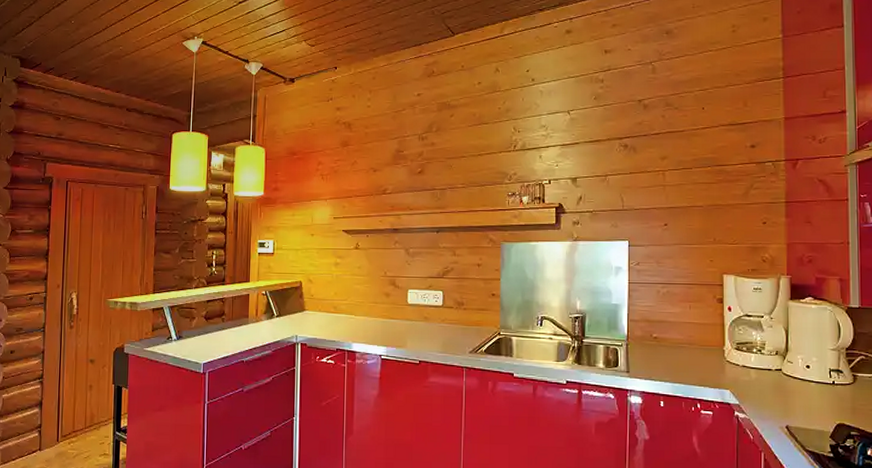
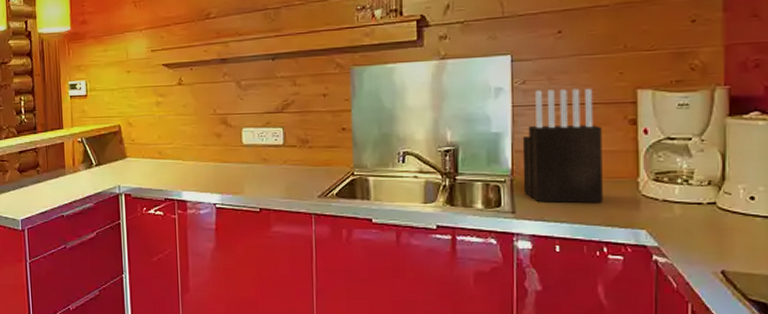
knife block: none [636,271,697,366] -> present [522,88,603,203]

